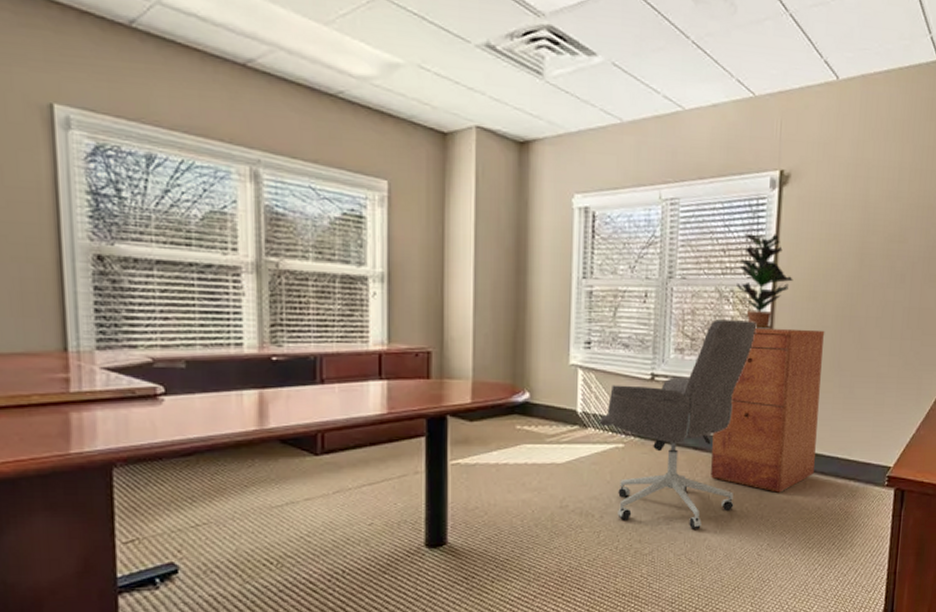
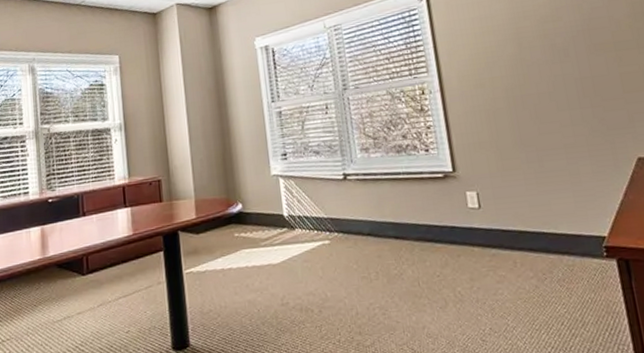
office chair: present [599,319,757,529] -> none [304,114,446,318]
filing cabinet: present [711,328,825,493] -> none [411,112,522,274]
potted plant: present [736,234,793,330] -> none [403,36,457,122]

